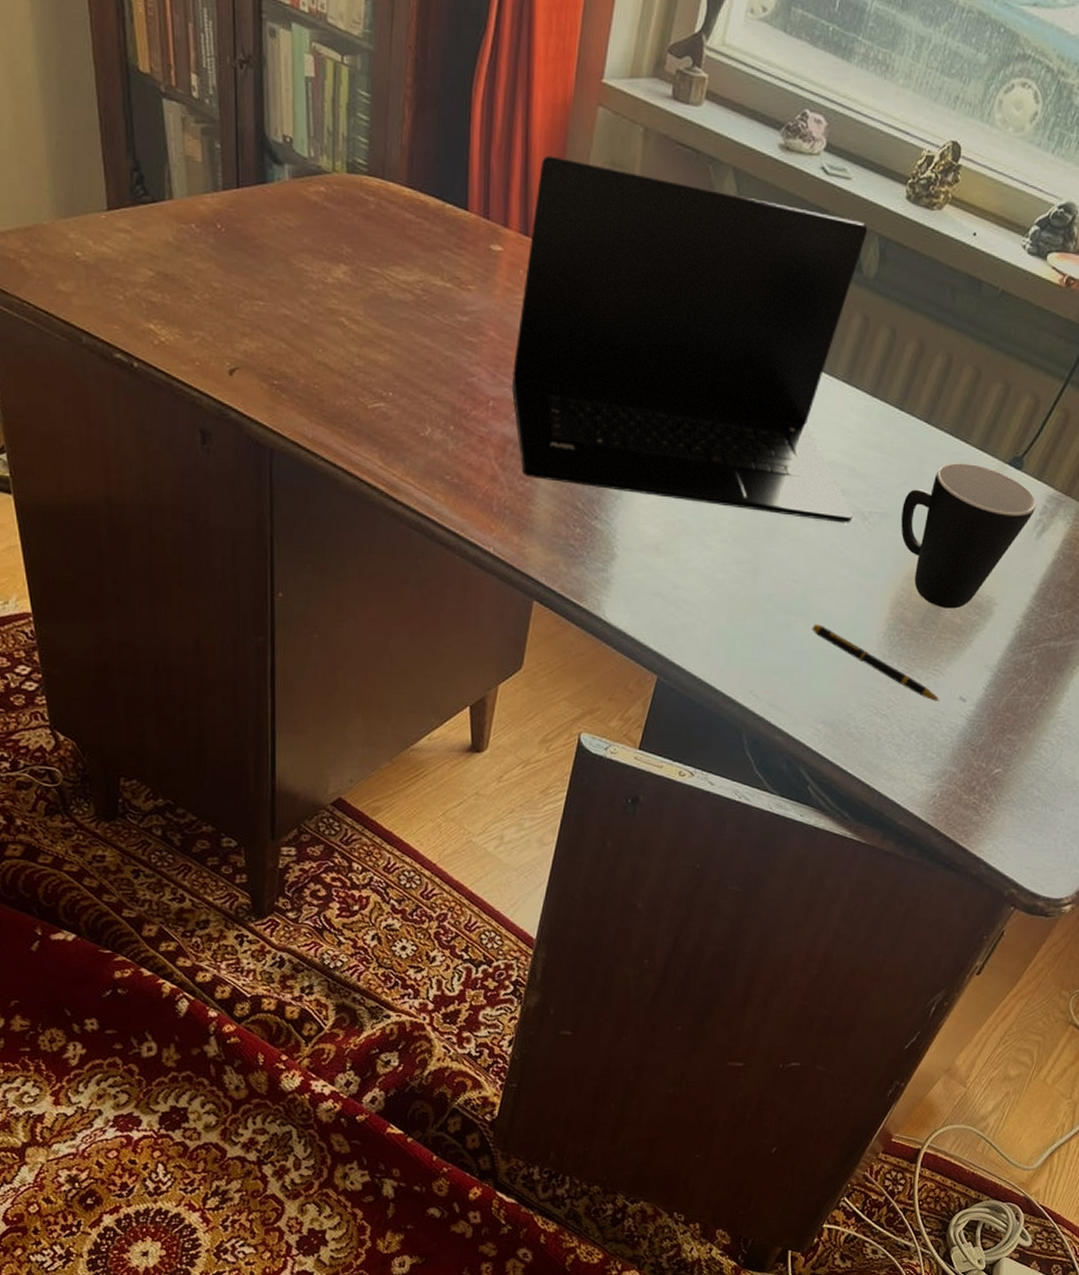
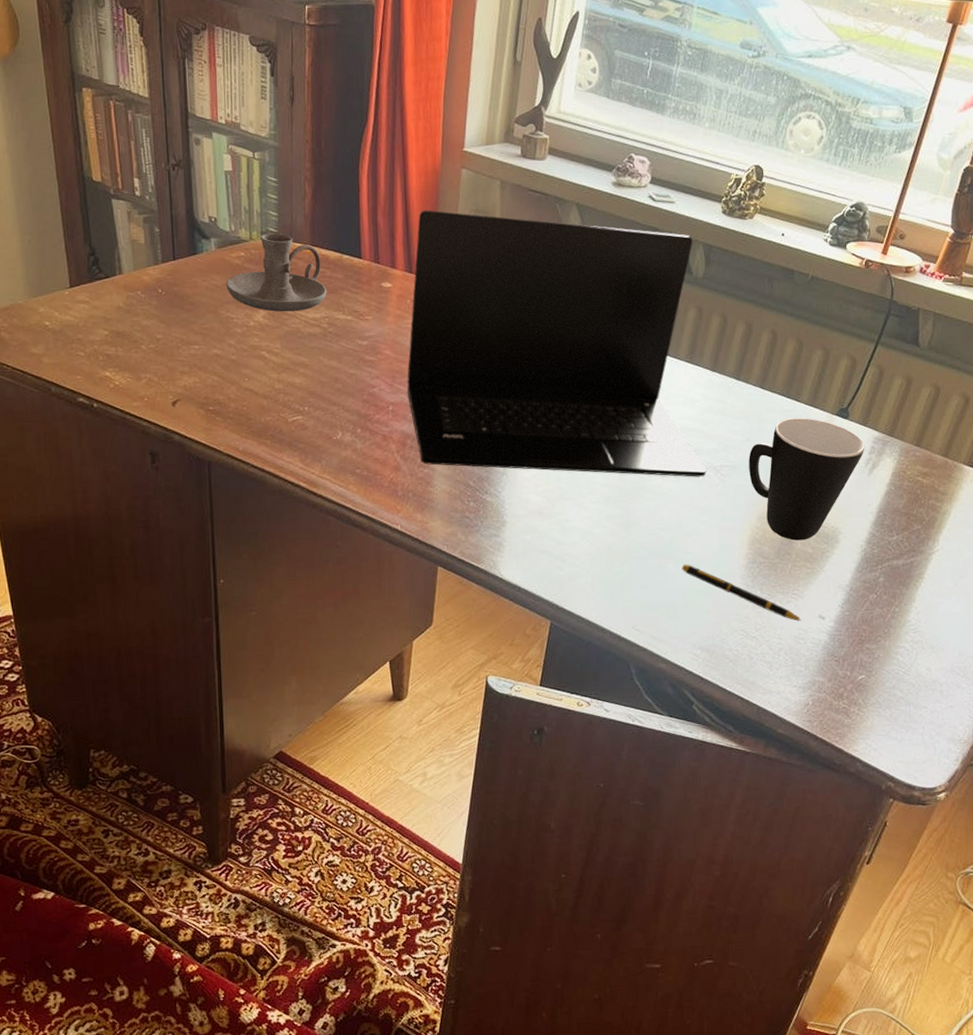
candle holder: none [300,165,424,271] -> present [225,233,327,312]

